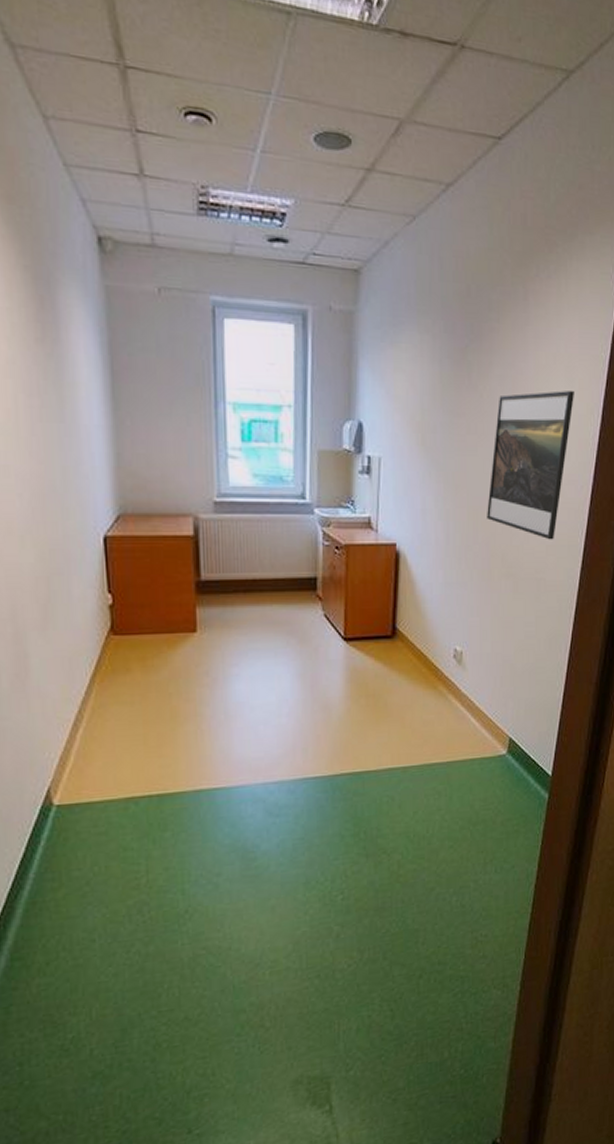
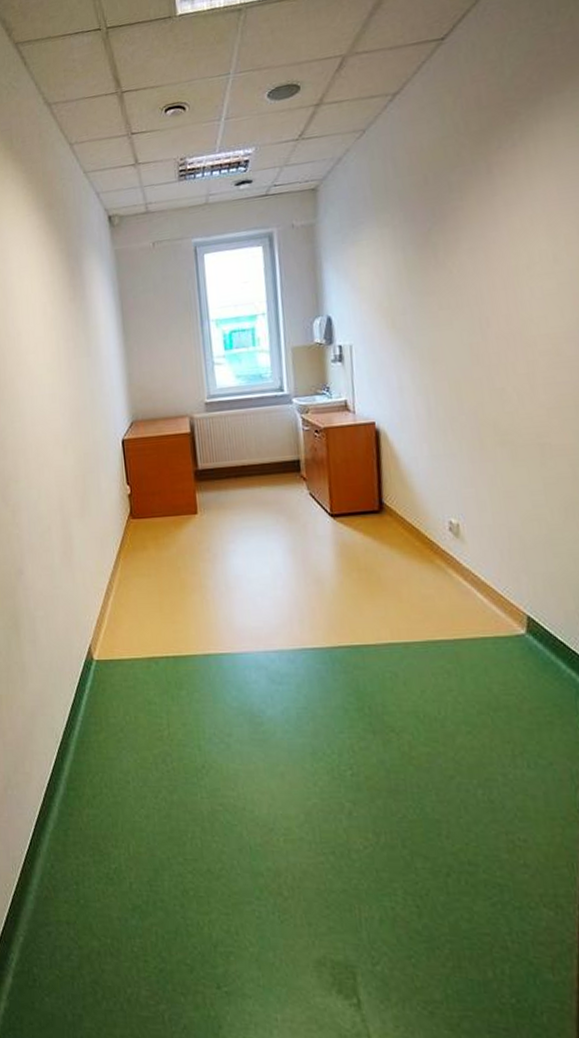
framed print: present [487,391,574,540] -> none [470,248,561,403]

